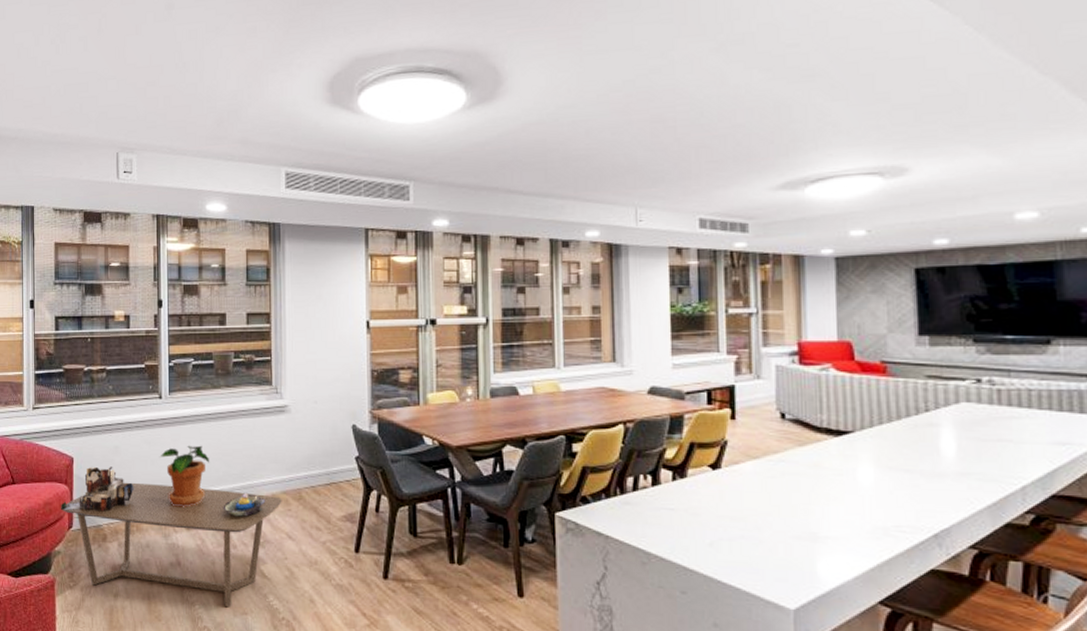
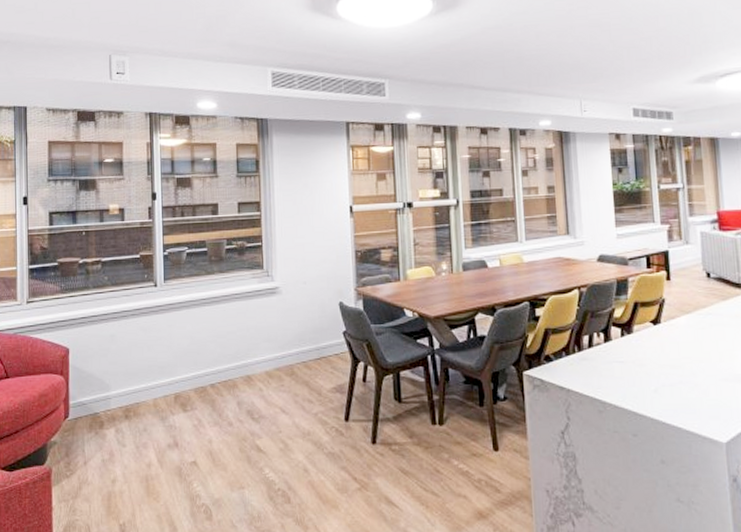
ruined building: present [60,466,134,512] -> none [56,355,131,400]
coffee table: present [61,482,282,608] -> none [57,369,275,484]
potted plant: present [160,445,209,507] -> none [156,329,204,390]
decorative bowl: present [223,492,266,517] -> none [218,371,260,395]

